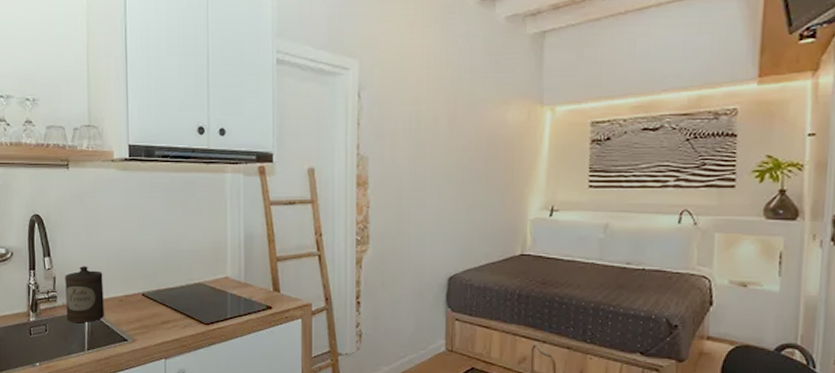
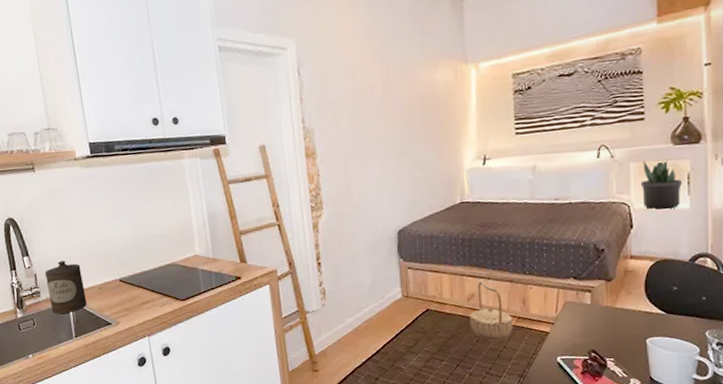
planter: none [725,232,772,289] -> present [640,159,682,209]

